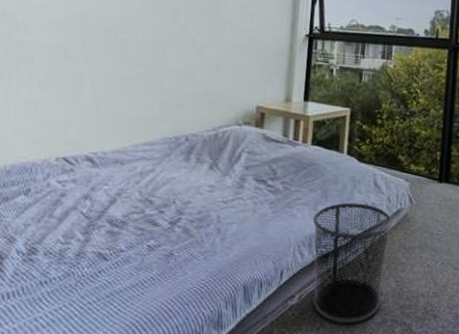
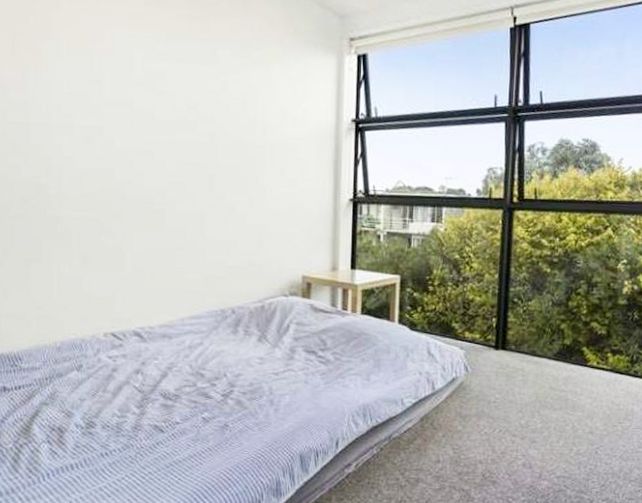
waste bin: present [312,202,392,324] -> none [366,372,448,490]

